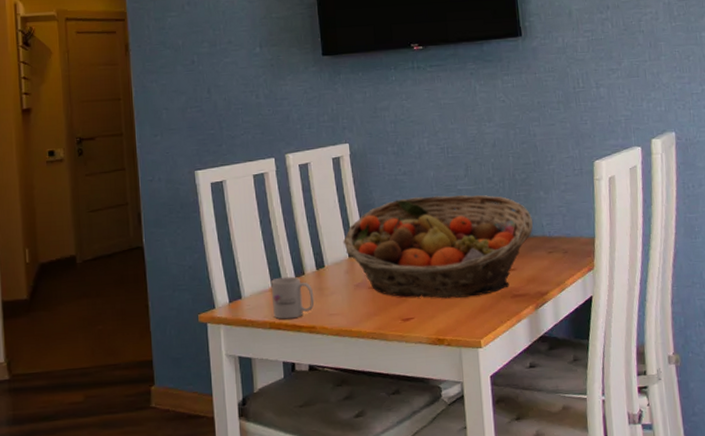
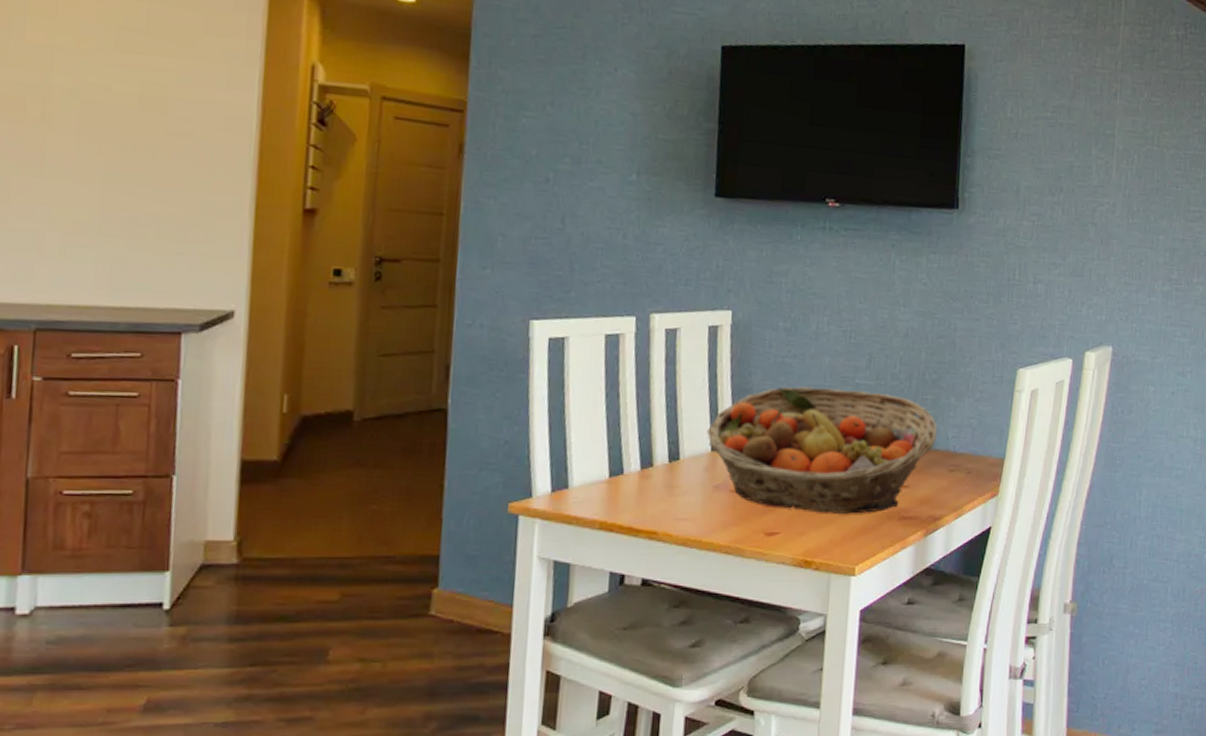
mug: present [270,276,314,320] -> none [606,466,661,520]

